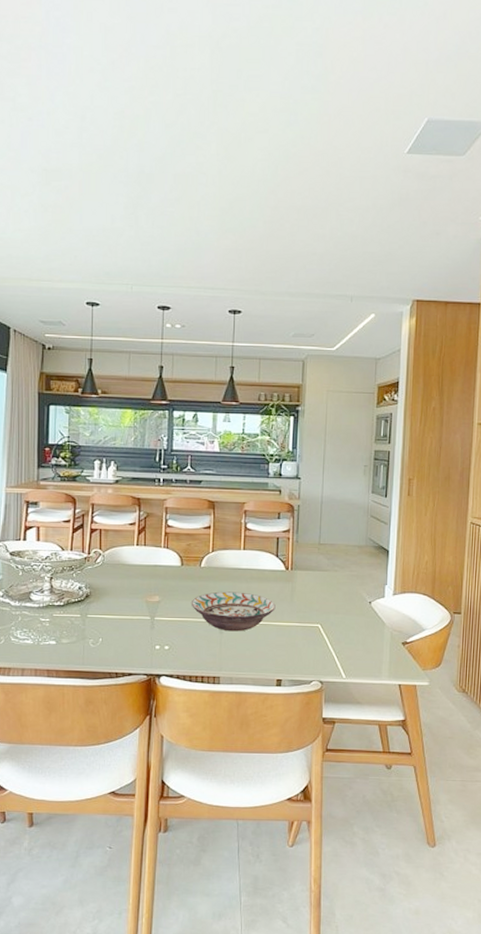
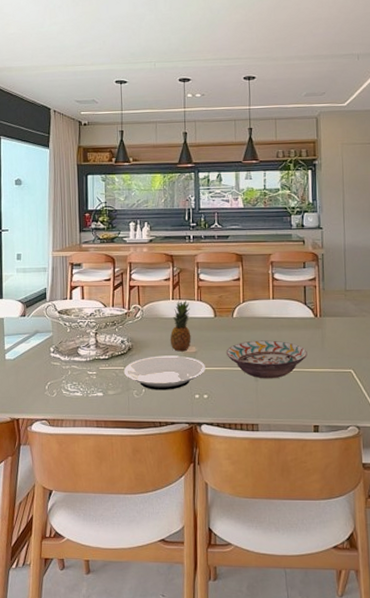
plate: none [79,604,168,640] -> present [123,355,205,390]
fruit: none [132,546,156,601] -> present [170,300,192,352]

